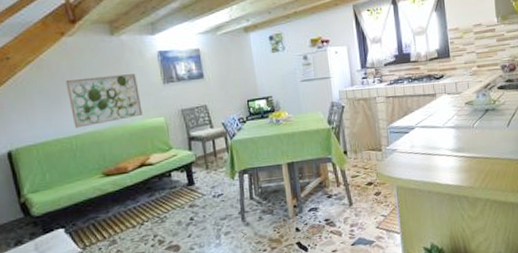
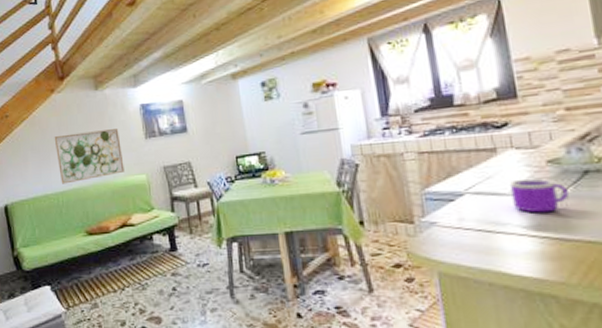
mug: none [443,115,477,140] -> present [510,178,569,213]

